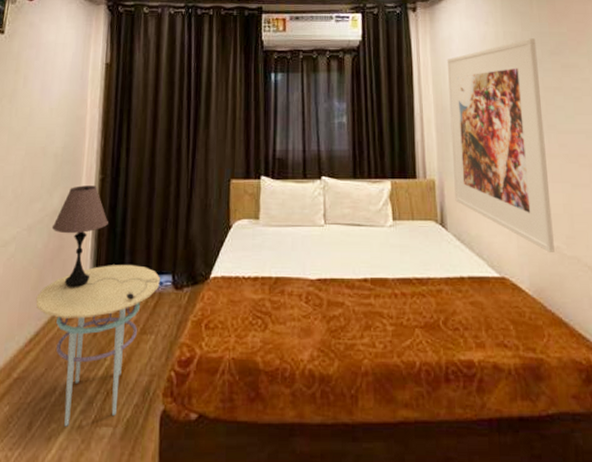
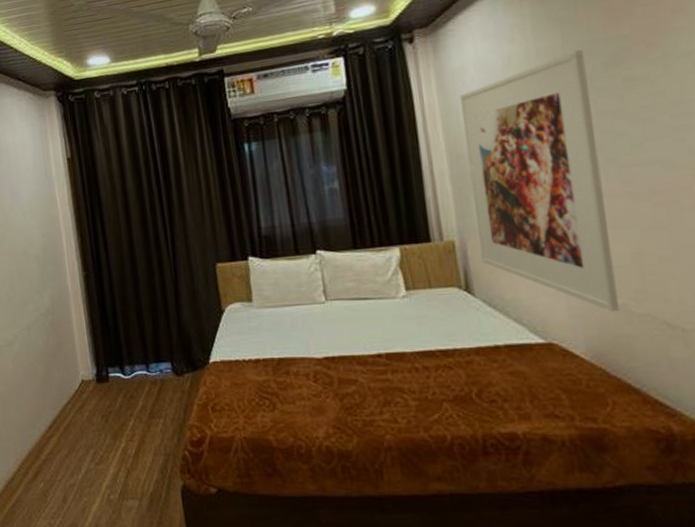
side table: present [35,265,160,427] -> none [47,355,160,500]
table lamp: present [51,185,158,300] -> none [47,282,157,388]

